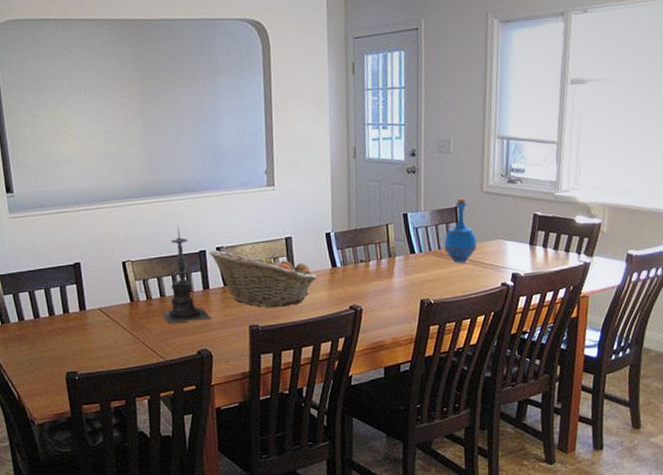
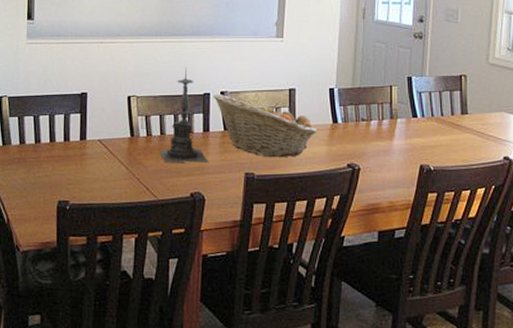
bottle: present [444,198,477,263] -> none [447,67,481,131]

